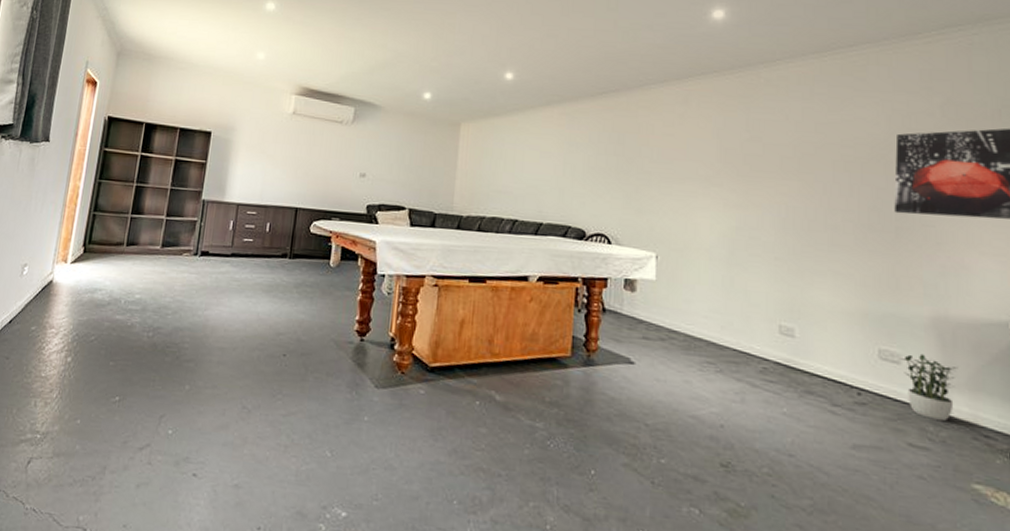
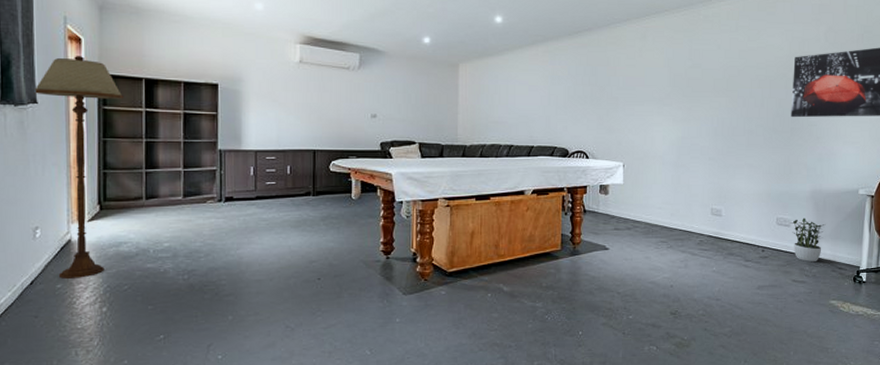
floor lamp: none [34,97,125,323] -> present [33,55,125,279]

